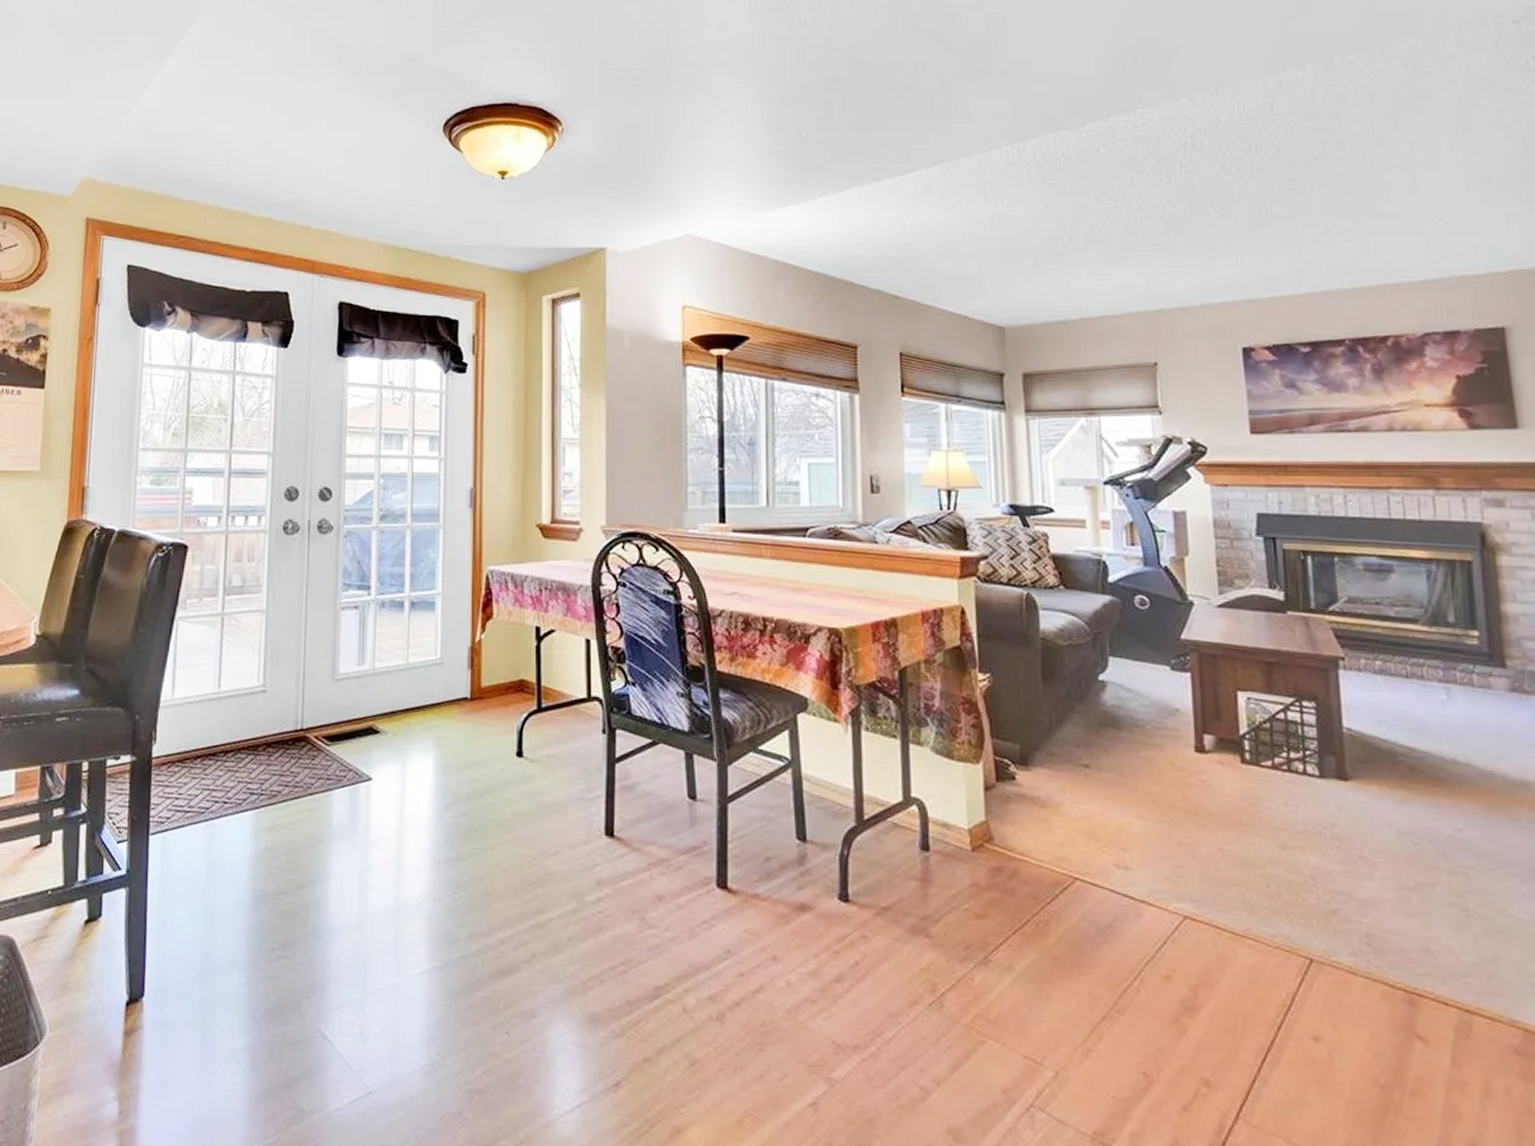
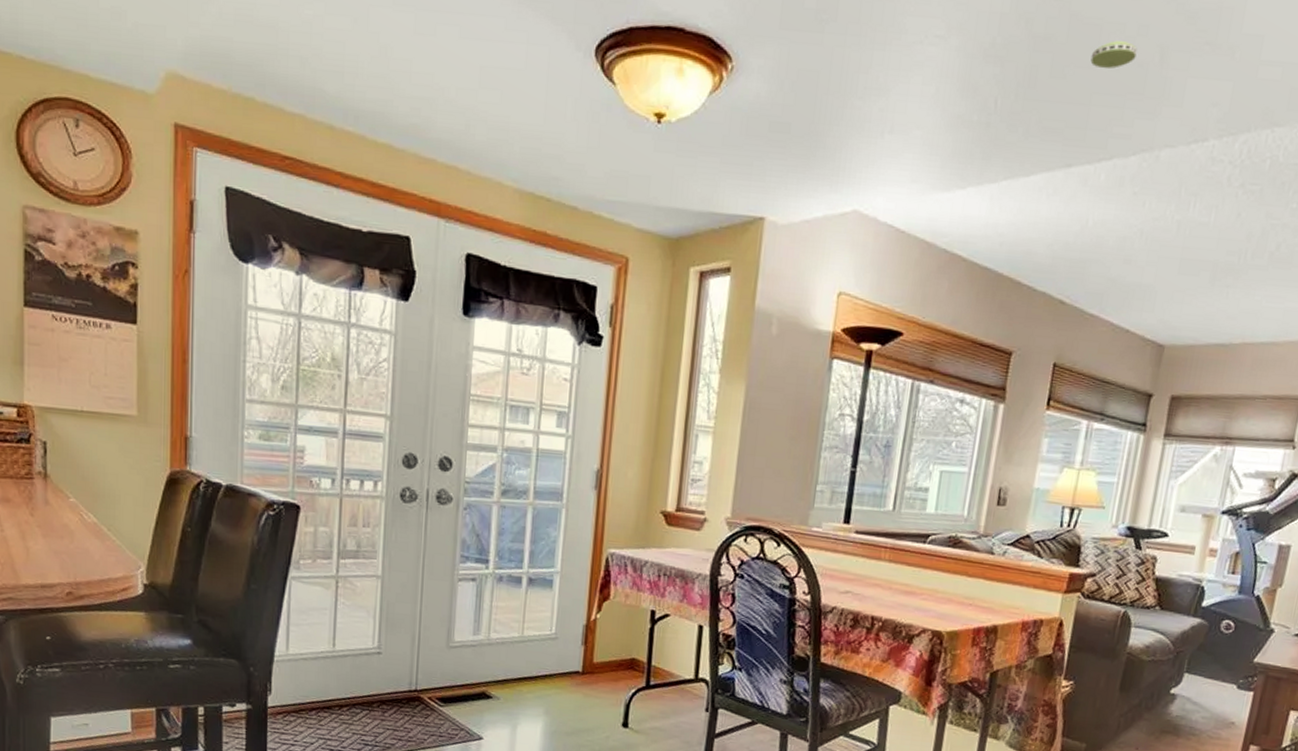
smoke detector: none [878,76,918,99] -> present [1090,41,1137,69]

